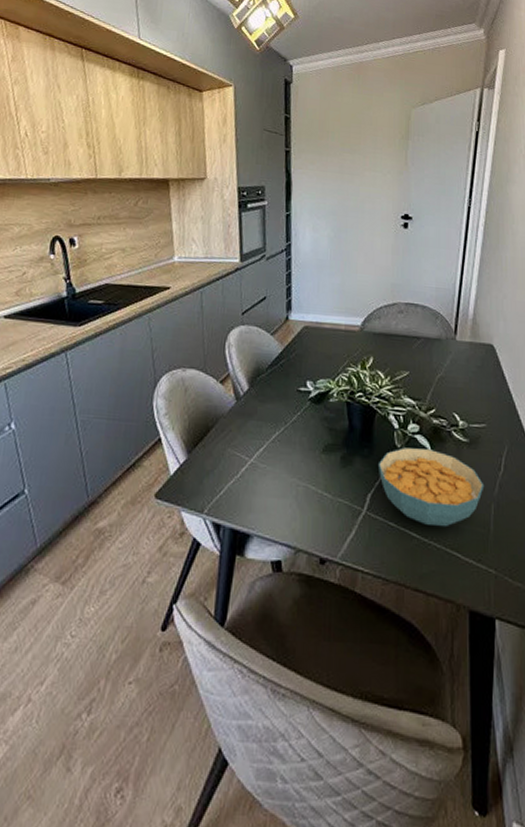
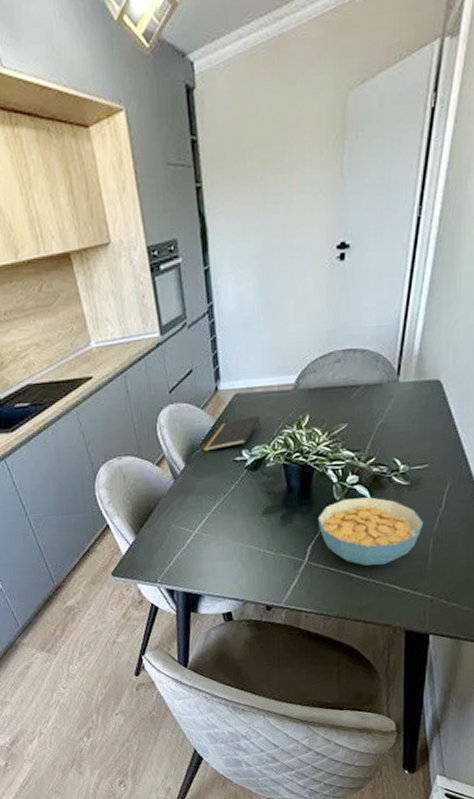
notepad: none [269,349,326,377] -> present [203,415,260,452]

